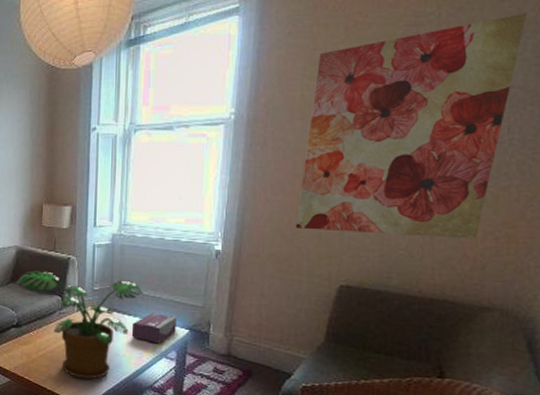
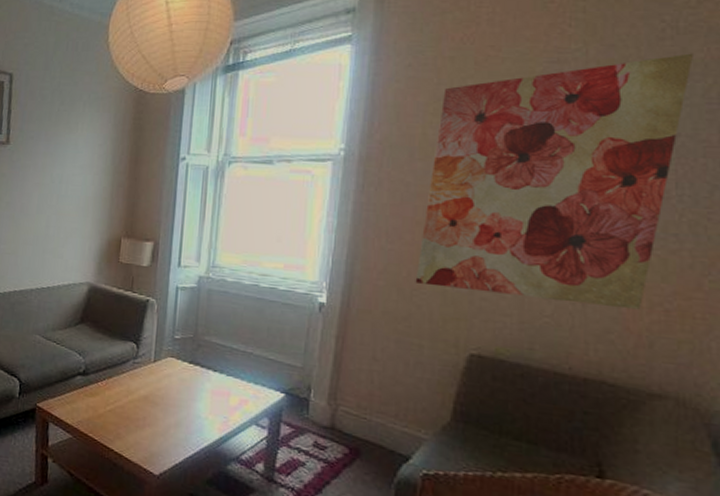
potted plant: present [16,271,143,379] -> none [85,312,232,444]
tissue box: present [131,313,176,344] -> none [216,370,270,408]

